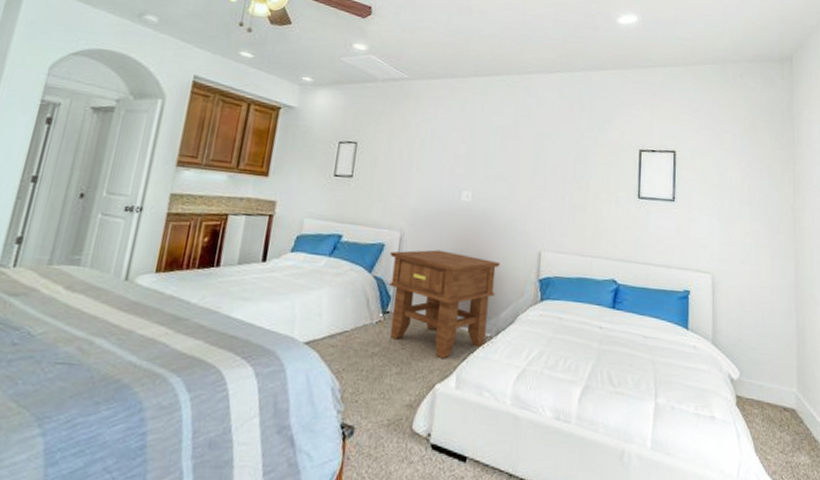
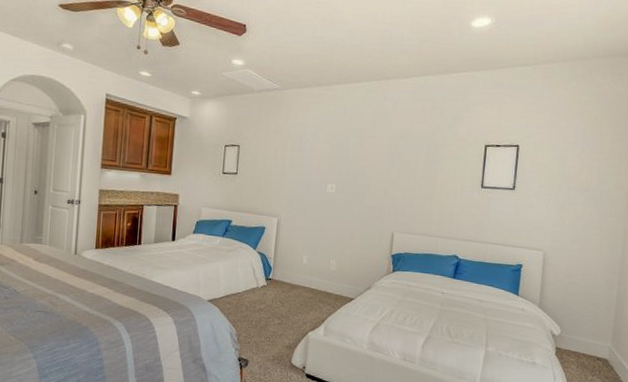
side table: present [389,249,501,359] -> none [270,231,360,314]

